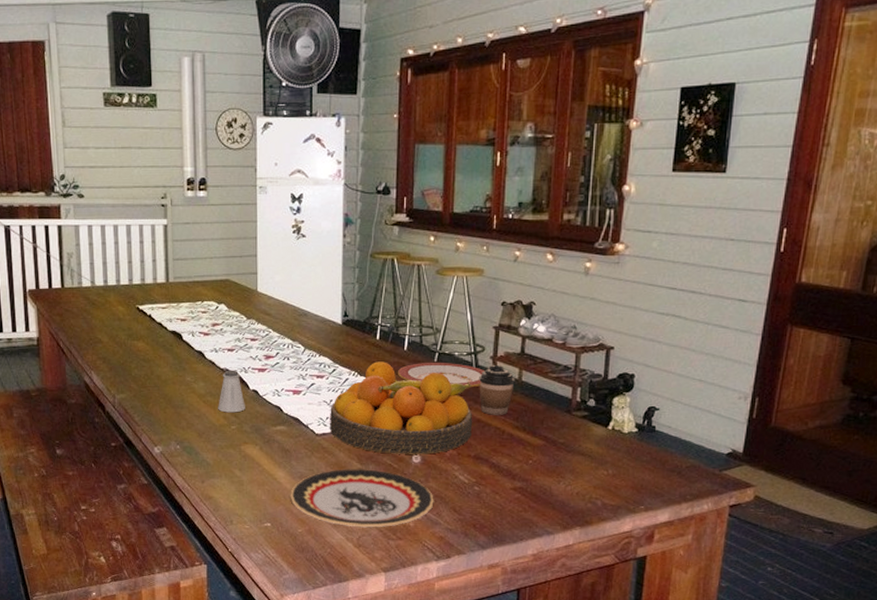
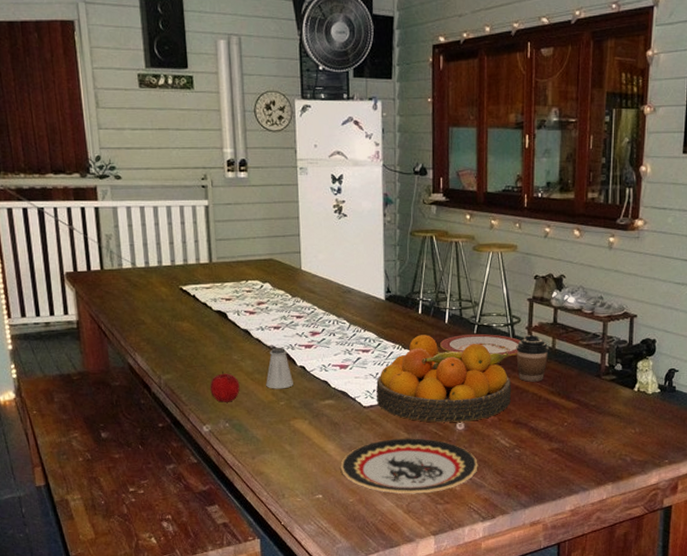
apple: none [162,392,192,424] -> present [210,371,240,403]

